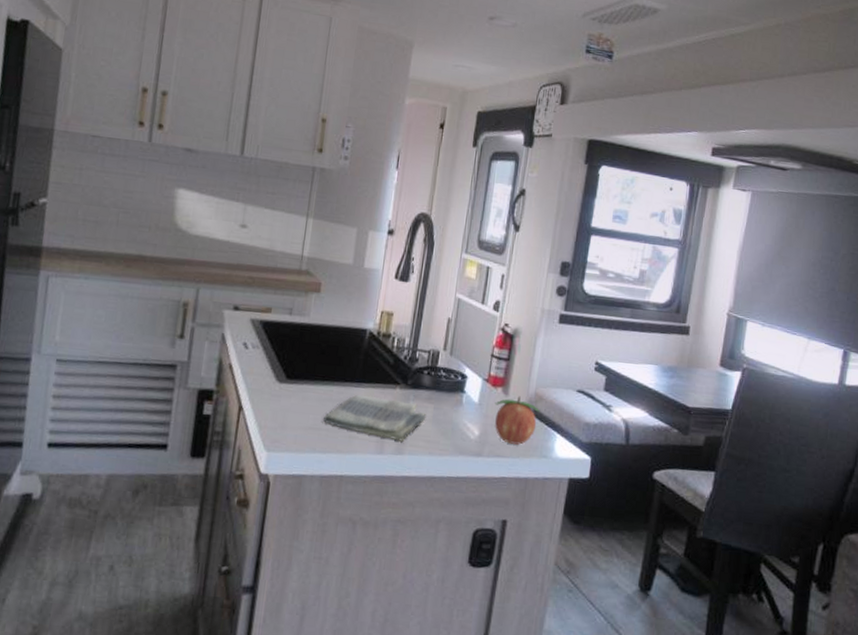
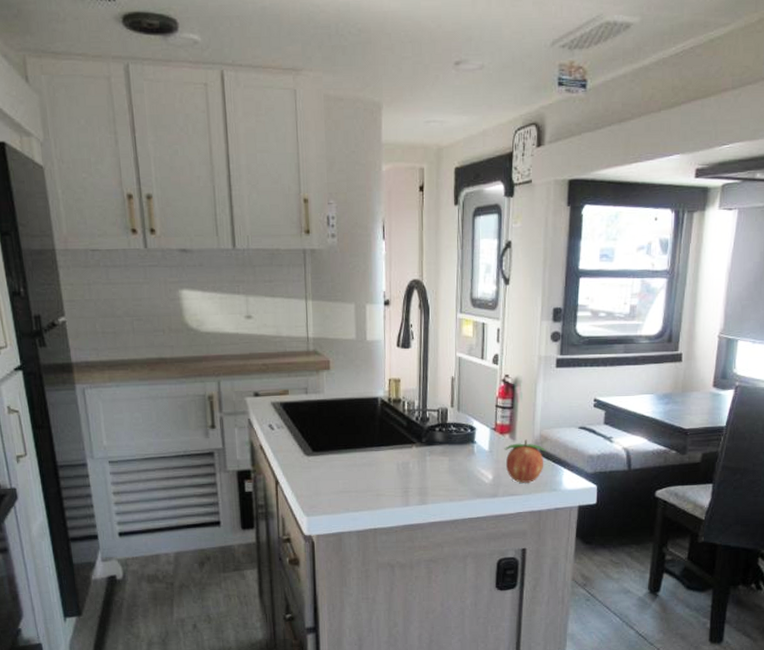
dish towel: present [322,395,427,442] -> none [351,456,443,493]

